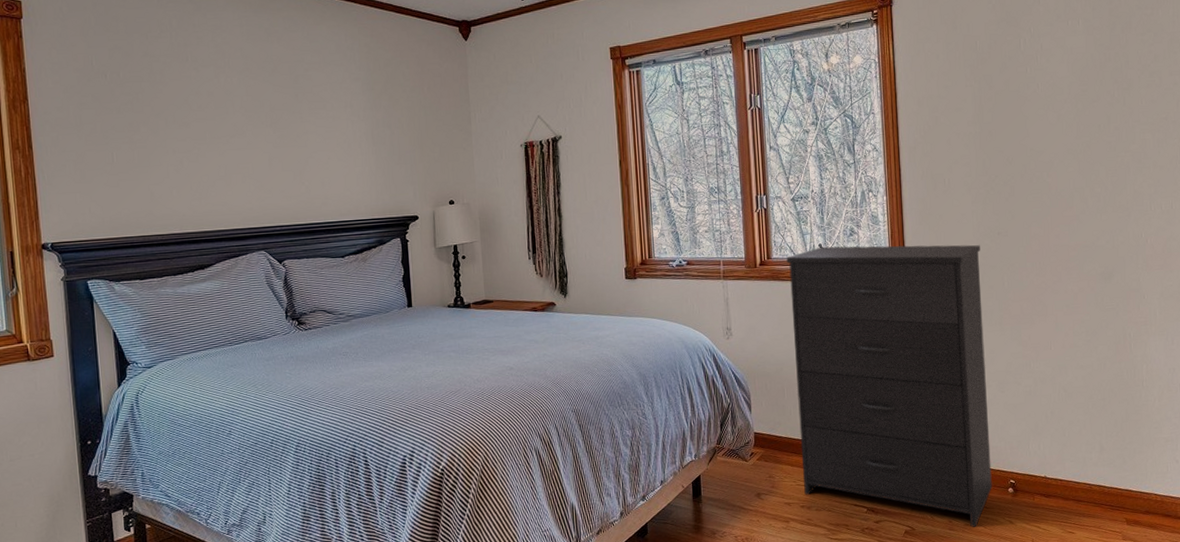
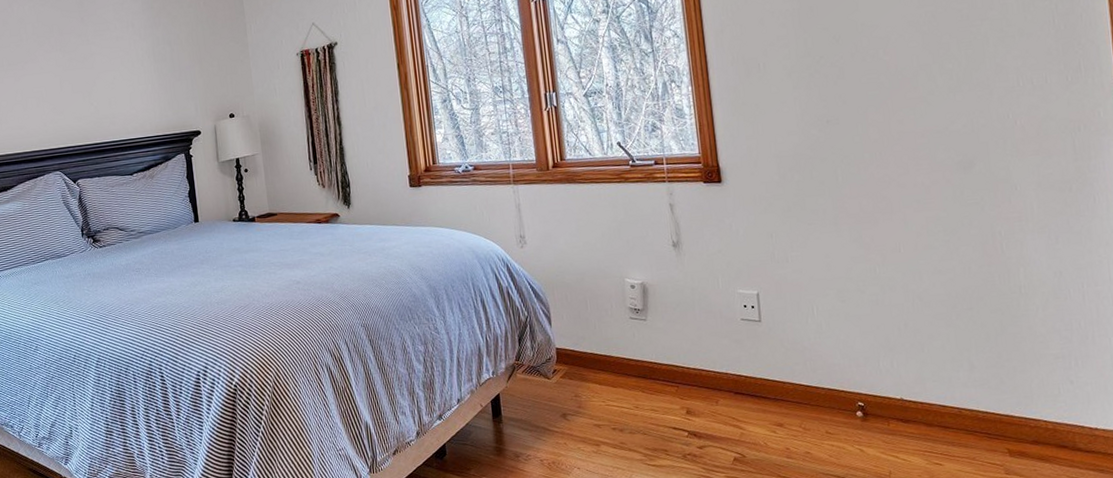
dresser: present [786,244,992,528] -> none [582,135,836,456]

